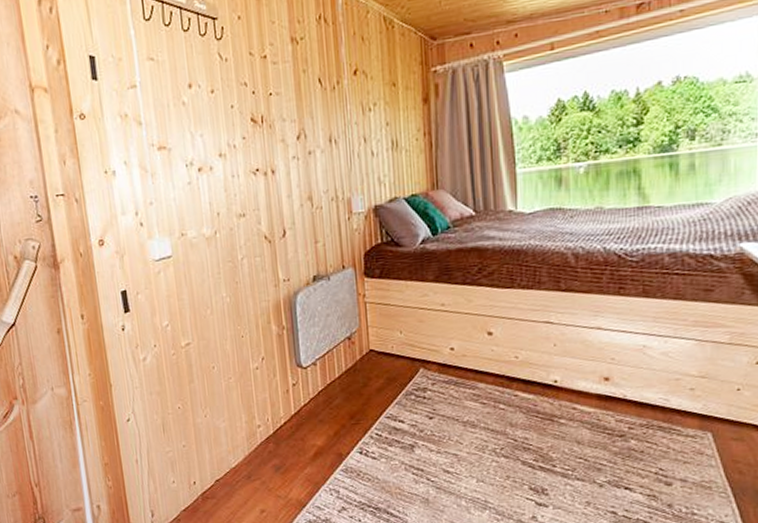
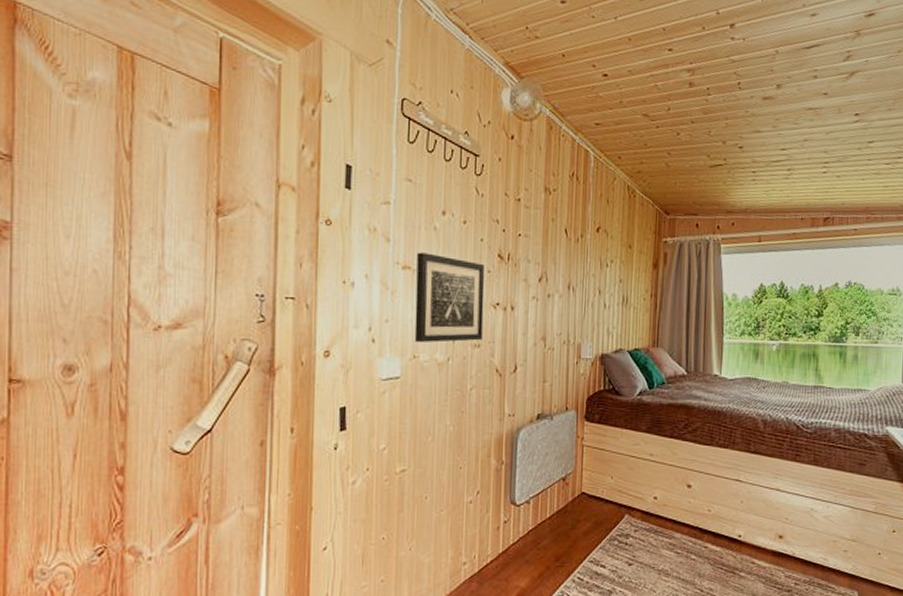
wall art: none [170,129,247,221] -> present [414,252,485,343]

